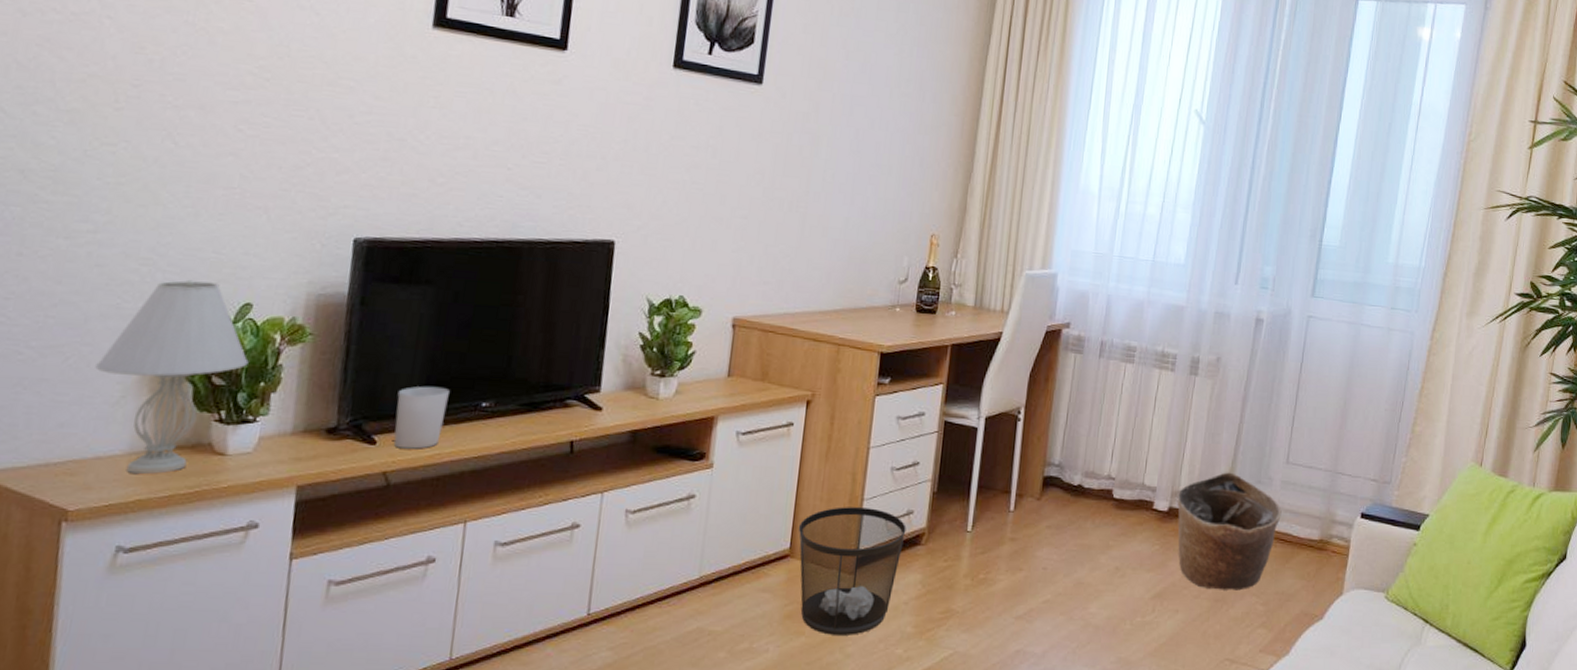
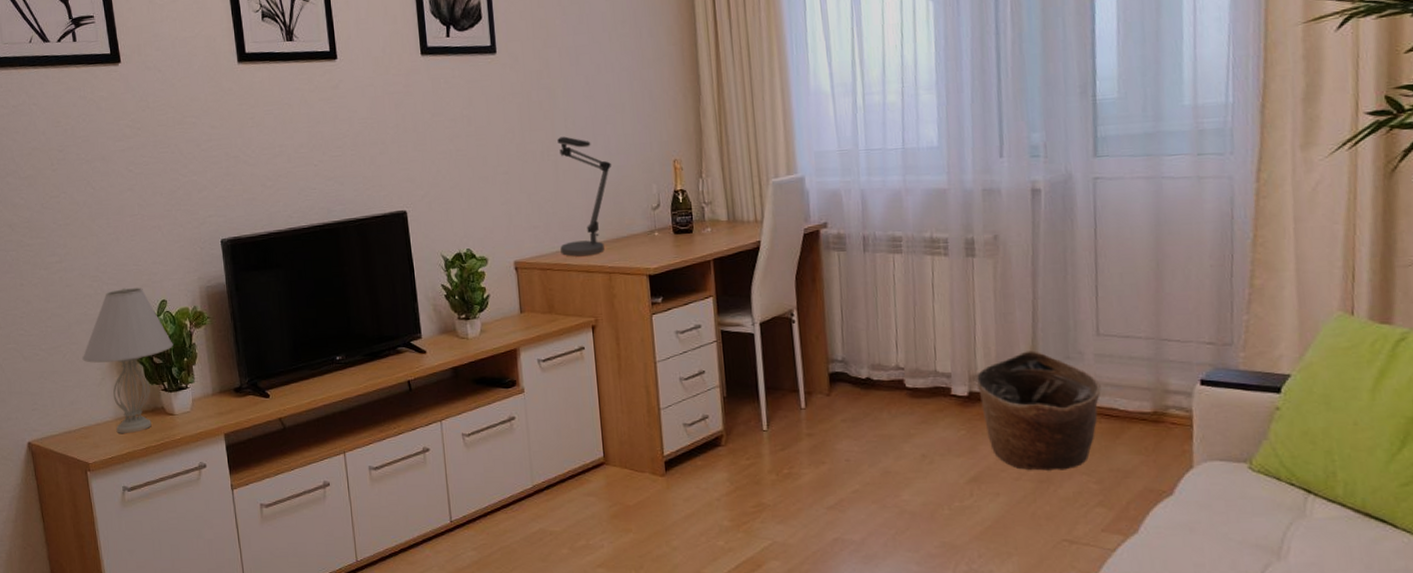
candle holder: present [393,386,450,449] -> none [276,347,313,399]
desk lamp: none [789,188,865,324] -> present [557,136,611,257]
waste bin: present [798,507,907,635] -> none [607,416,705,531]

